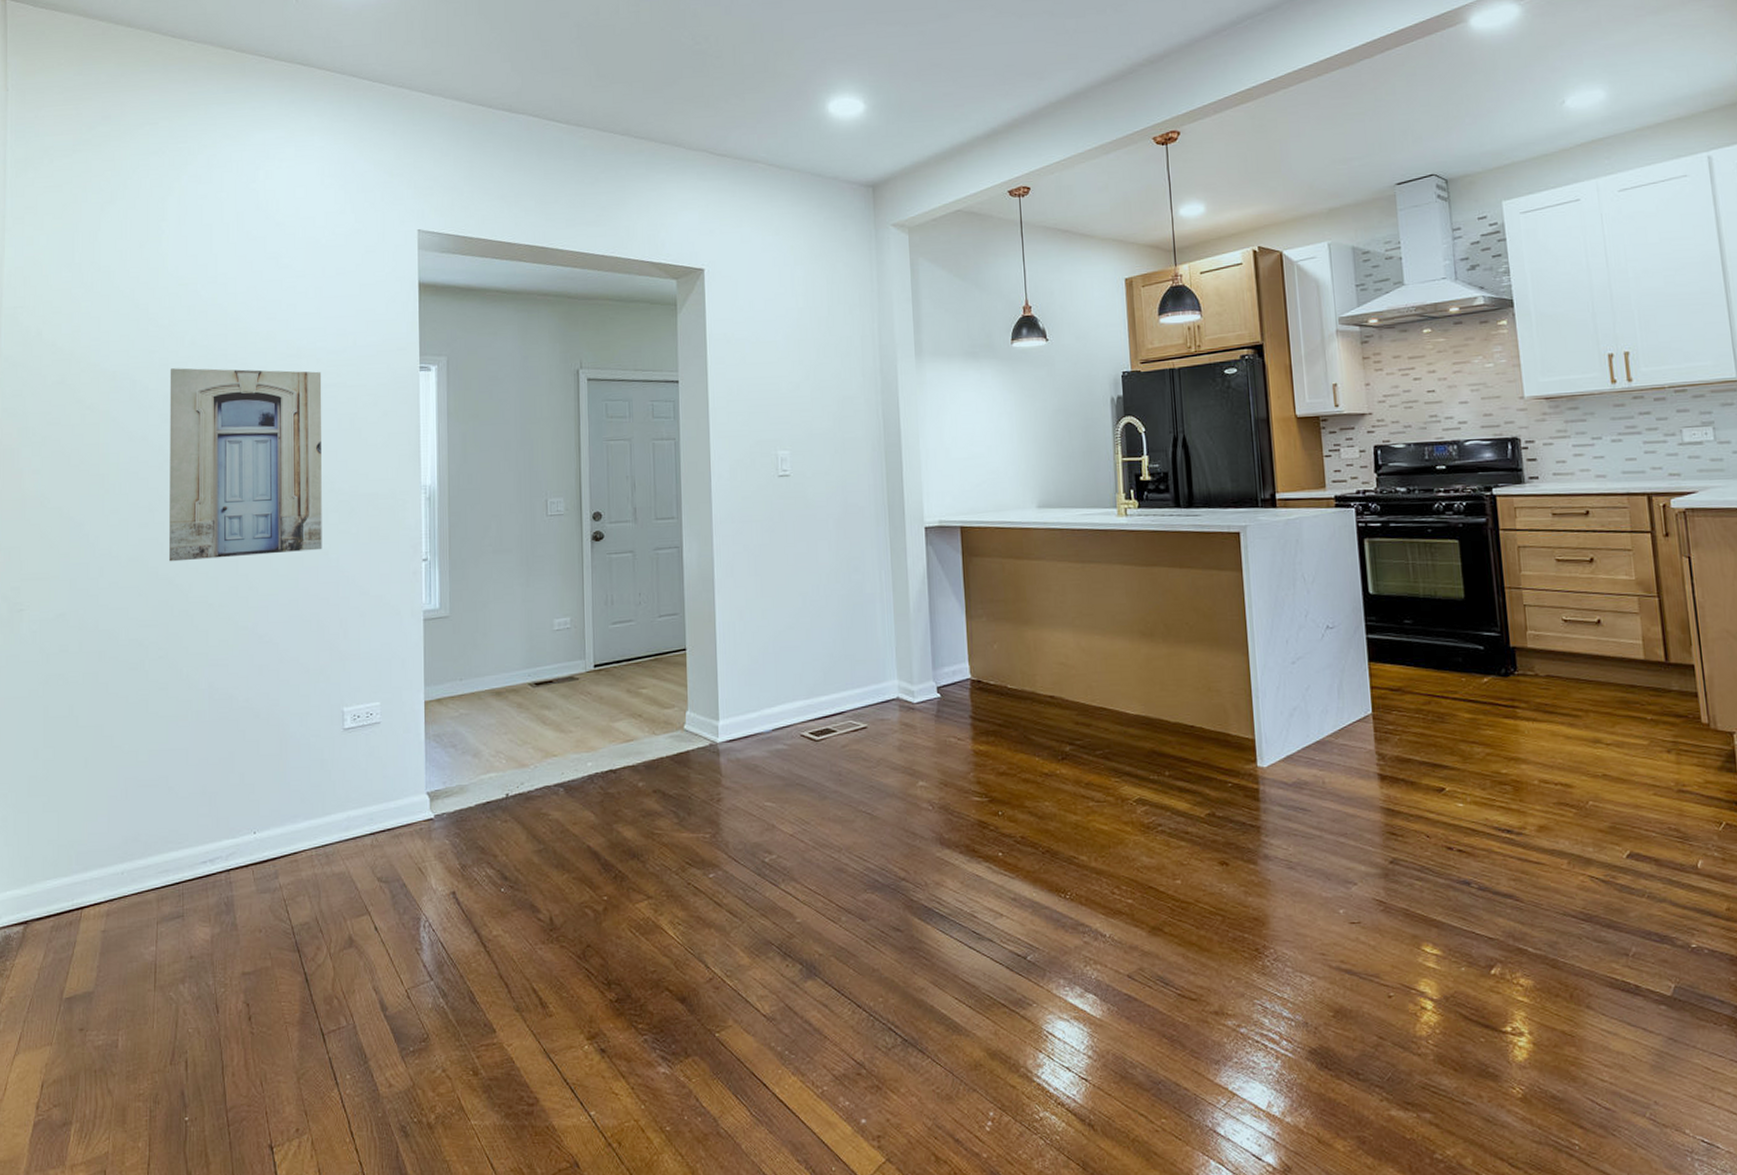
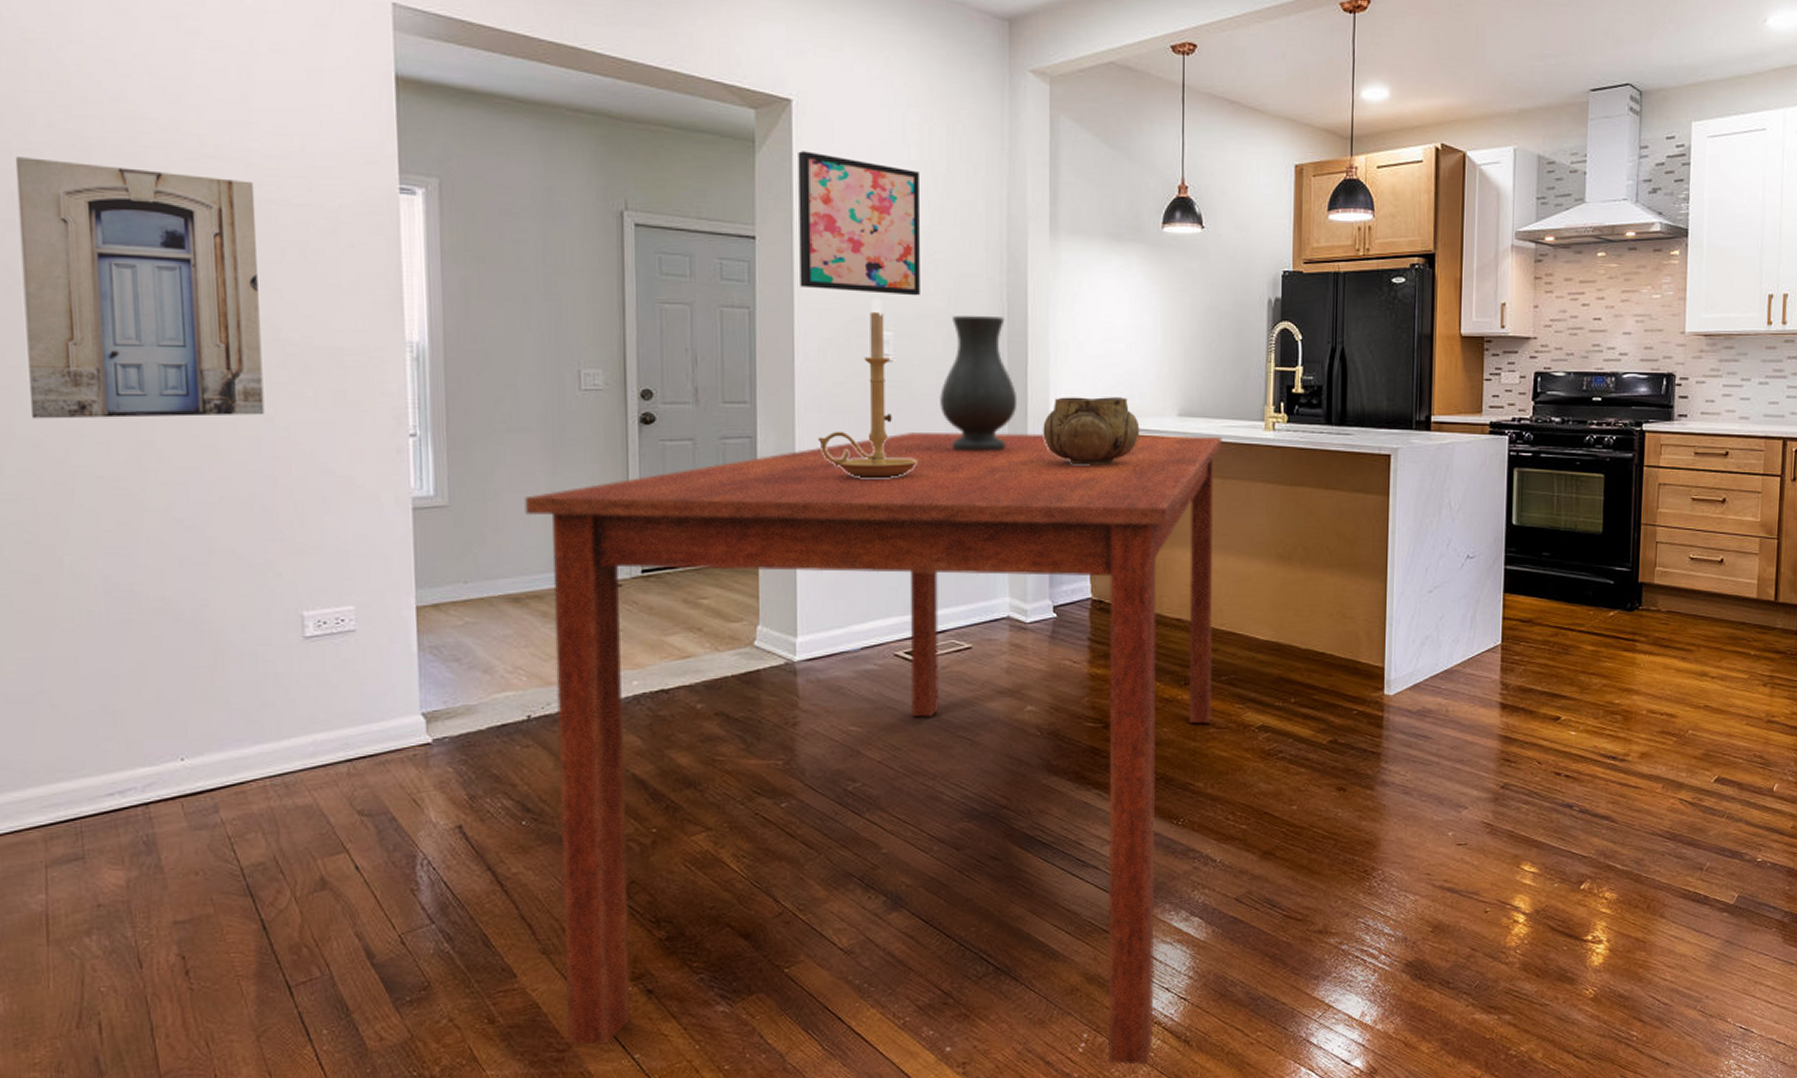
dining table: none [505,524,1090,1148] -> present [524,431,1223,1065]
wall art: none [710,308,810,420] -> present [798,151,920,296]
candle holder: none [731,423,814,578] -> present [817,298,918,479]
vase: none [830,431,896,550] -> present [940,316,1018,452]
decorative bowl: none [918,494,1004,557] -> present [1043,397,1140,466]

